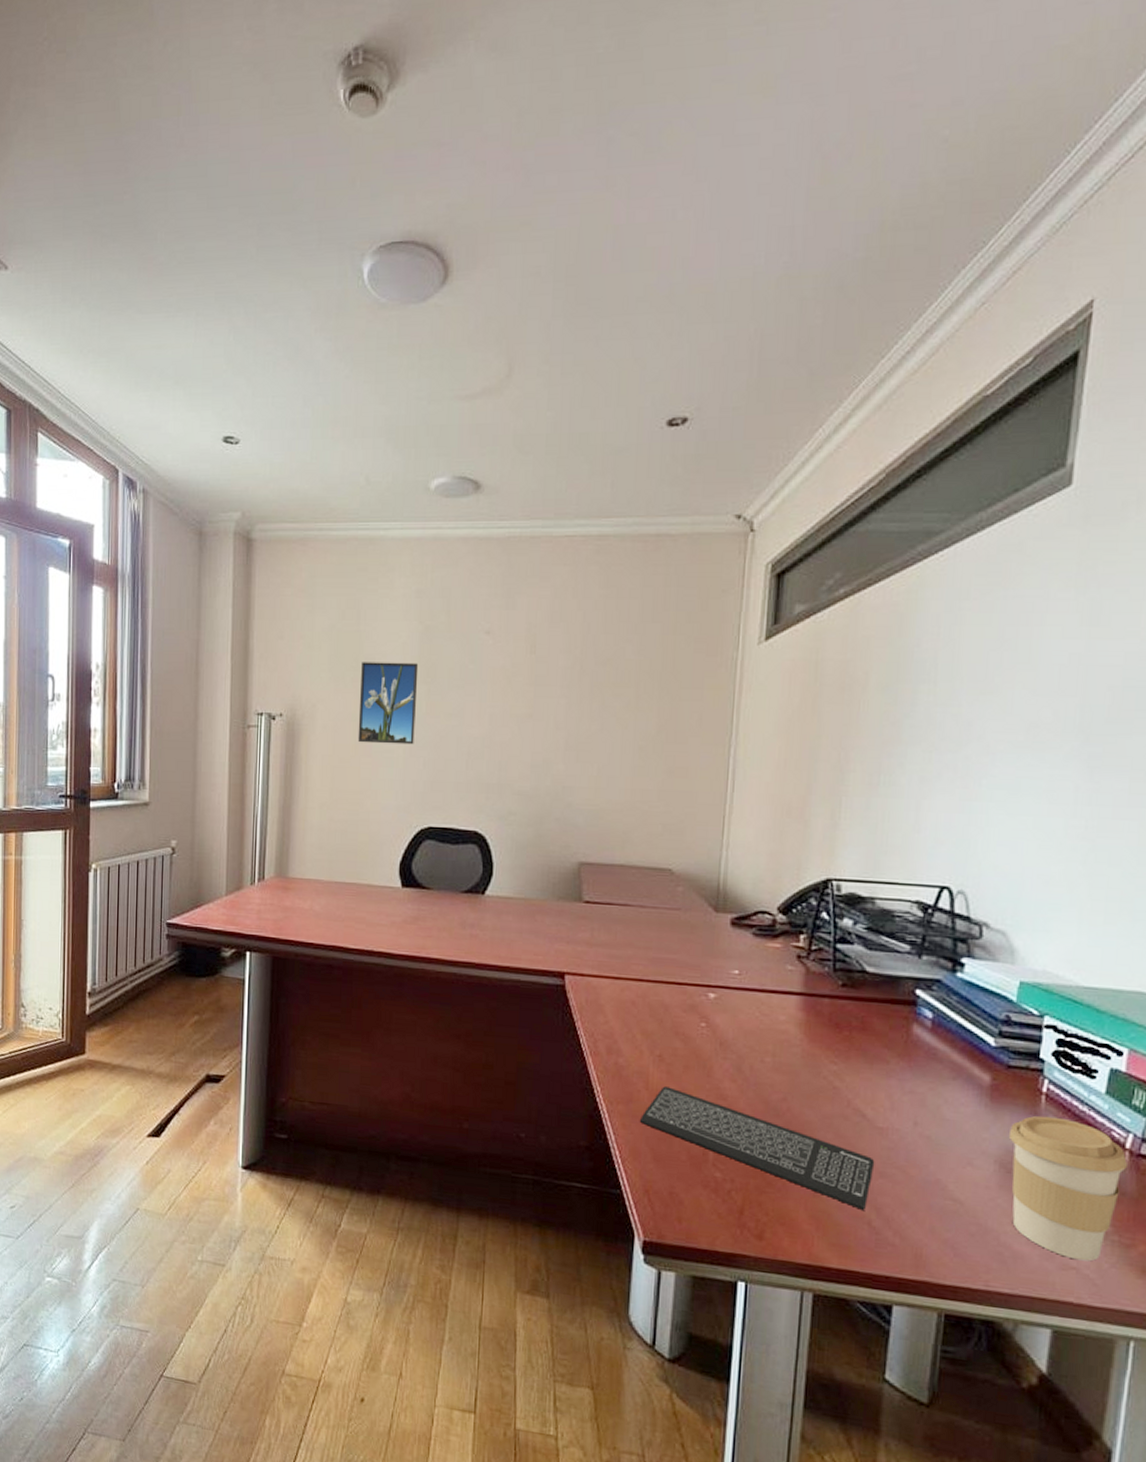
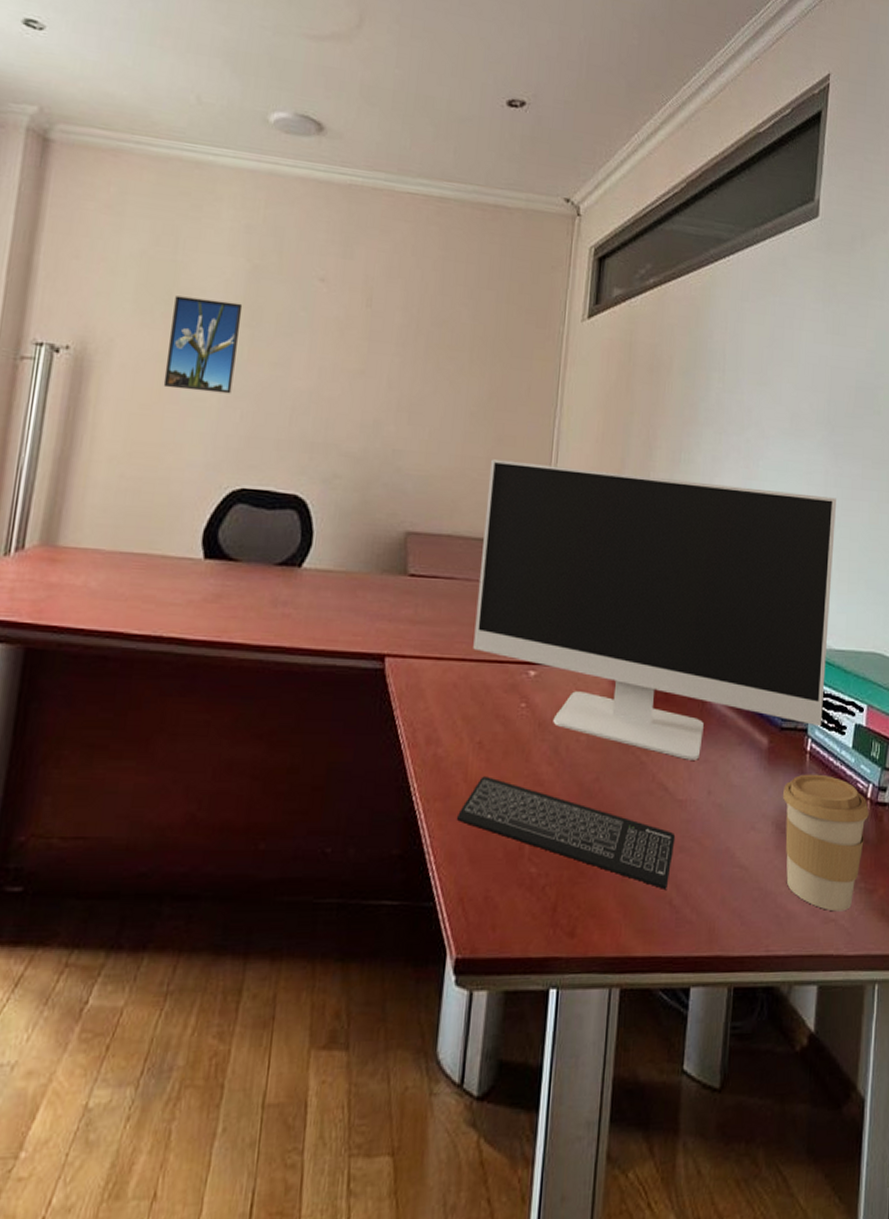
computer monitor: none [650,791,1090,1091] -> present [473,459,836,760]

